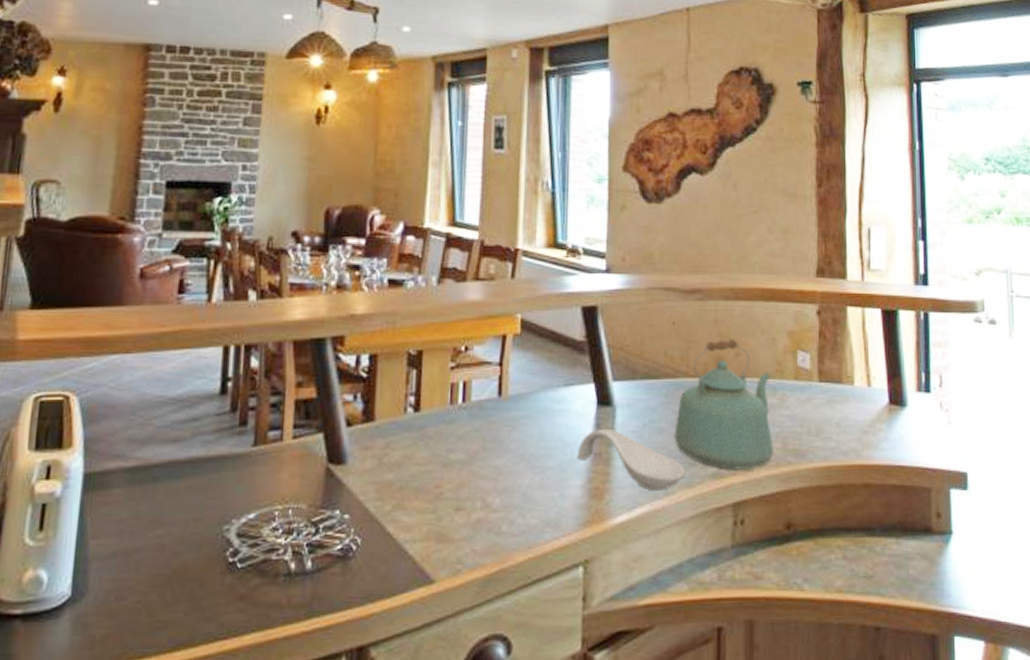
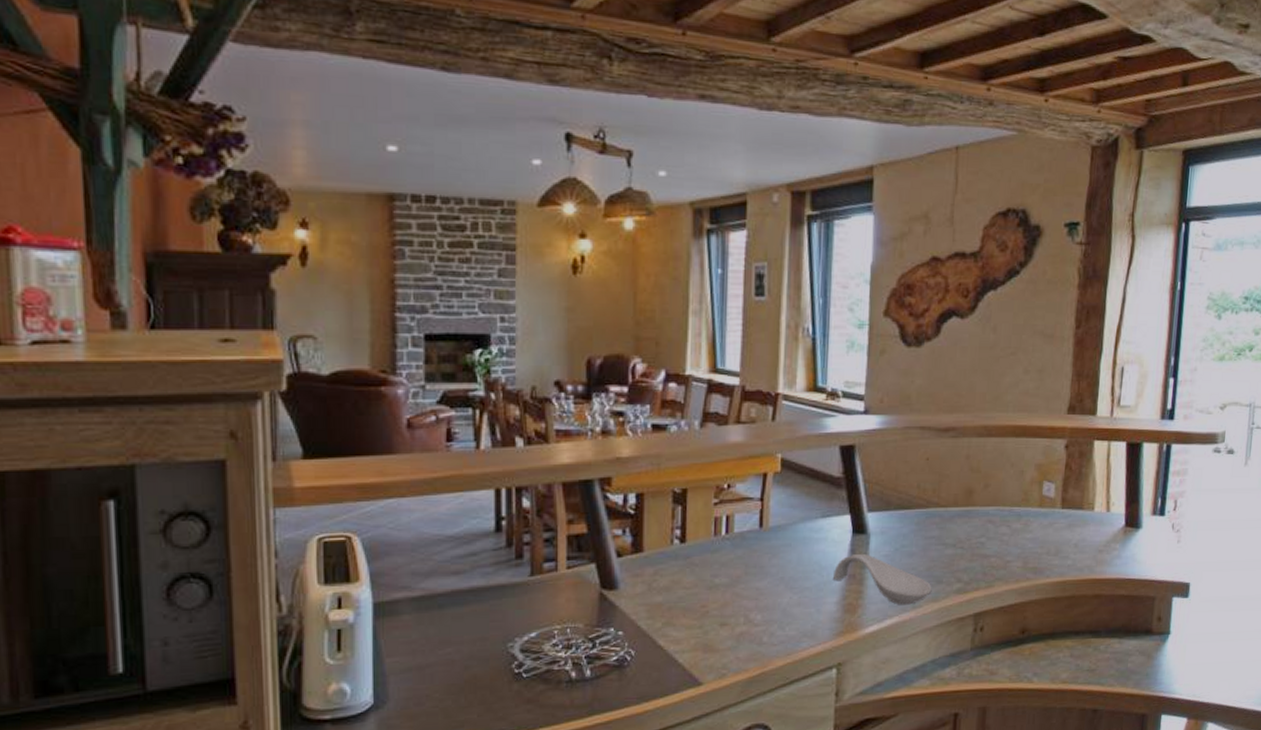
kettle: present [674,339,775,470] -> none [923,472,1016,586]

